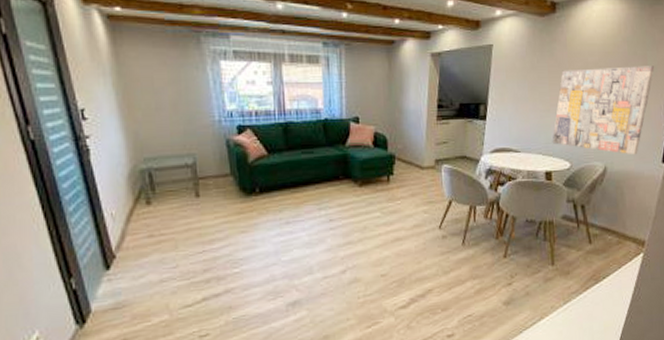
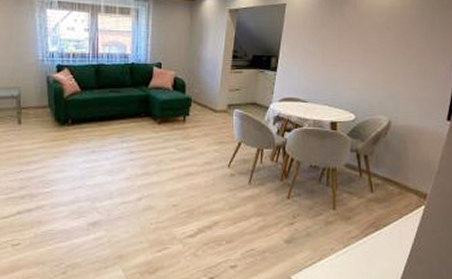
wall art: present [552,66,655,155] -> none [338,28,443,112]

